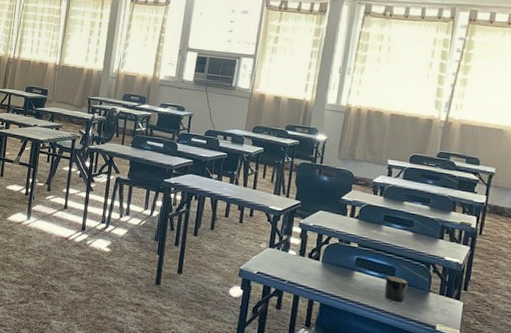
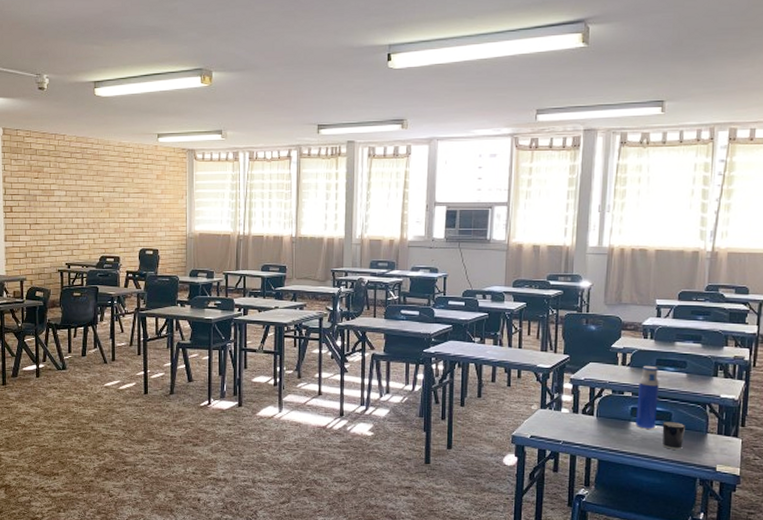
water bottle: none [359,219,386,281] -> present [636,365,659,429]

